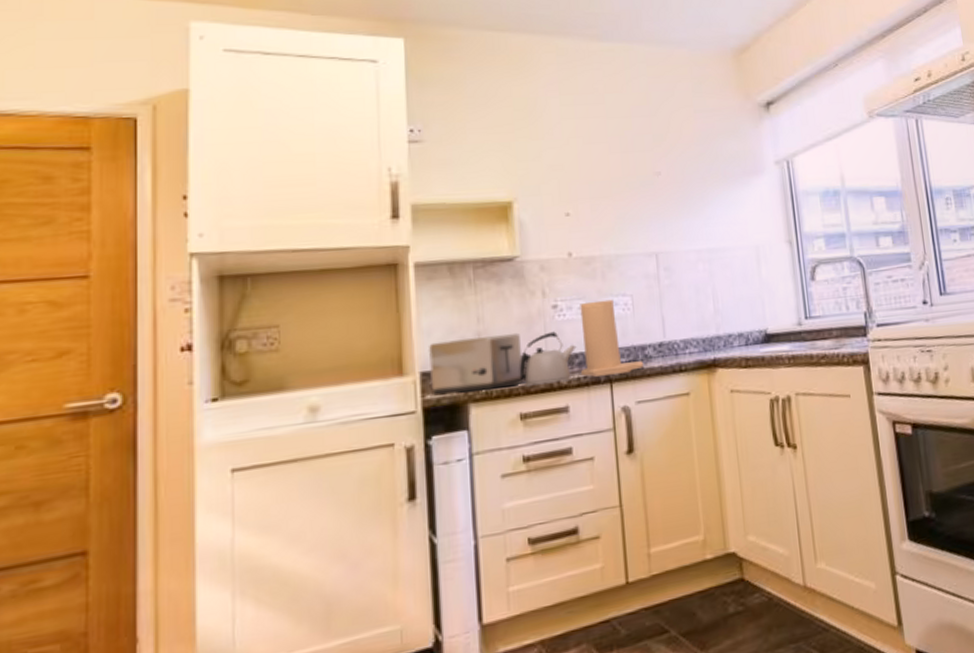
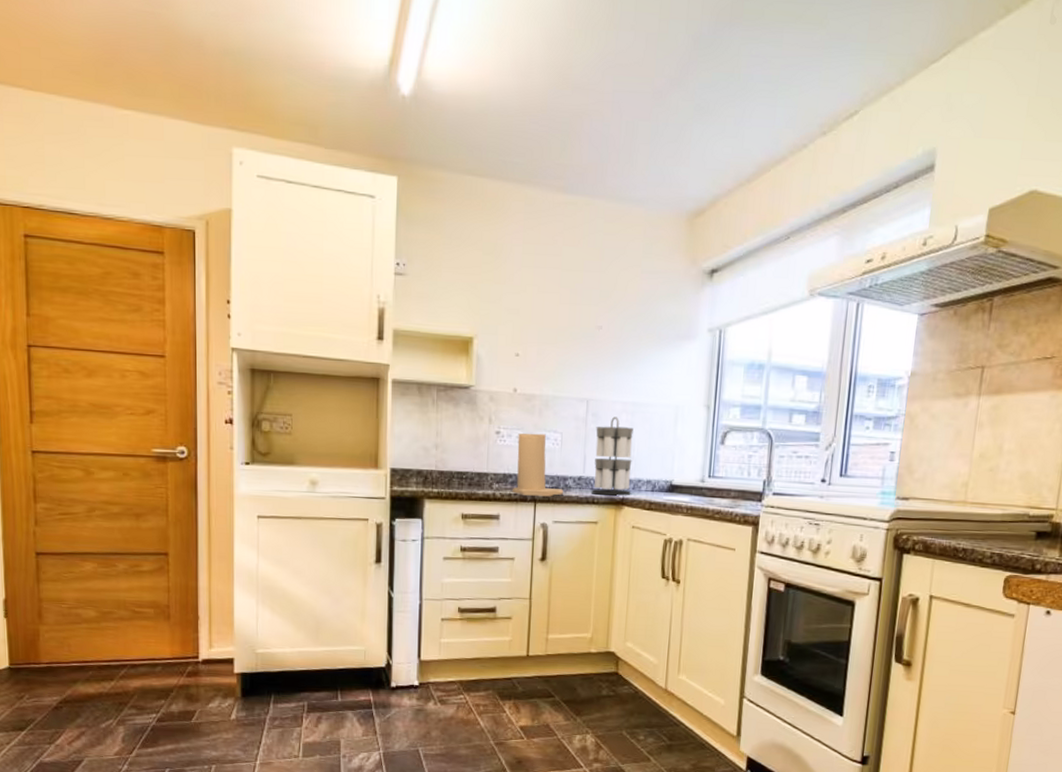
toaster: present [429,332,523,396] -> none [398,446,469,492]
kettle: present [519,331,577,388] -> none [464,453,512,495]
spice rack: none [670,267,723,361] -> present [592,417,633,496]

